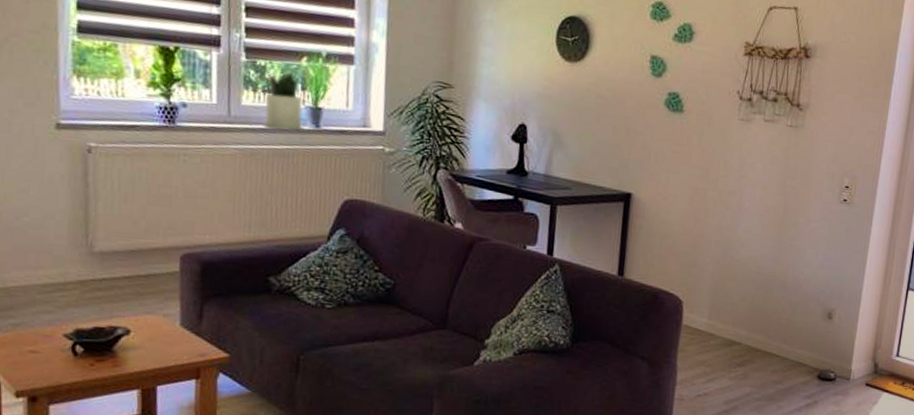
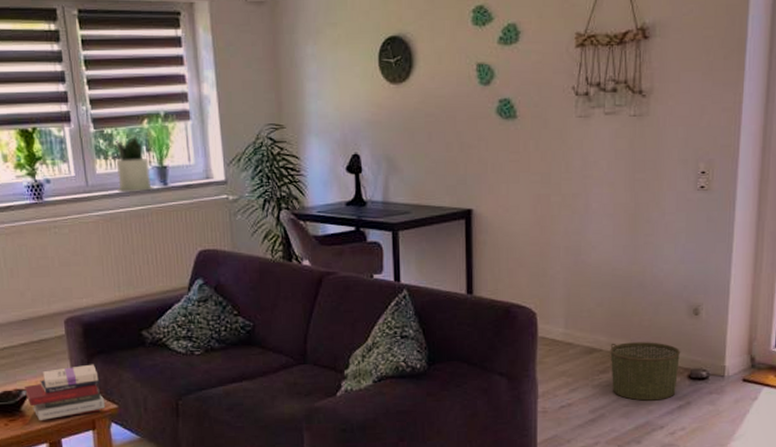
books: none [120,306,216,364] -> present [23,364,106,420]
basket: none [747,337,813,397] -> present [610,342,681,401]

